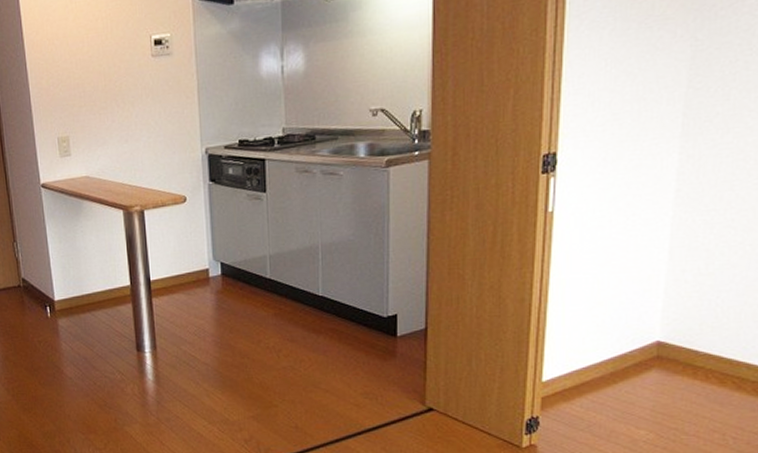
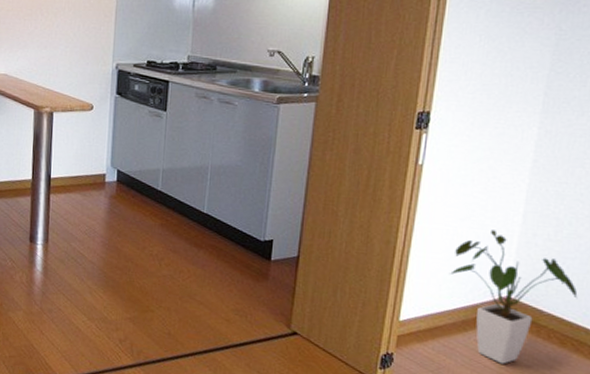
house plant: none [593,272,736,413] -> present [450,230,578,364]

